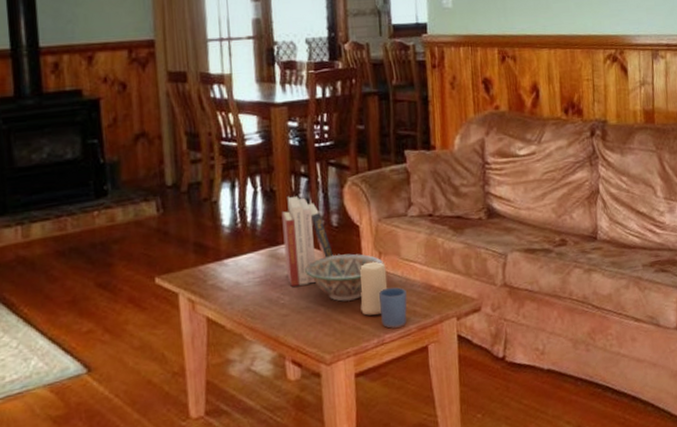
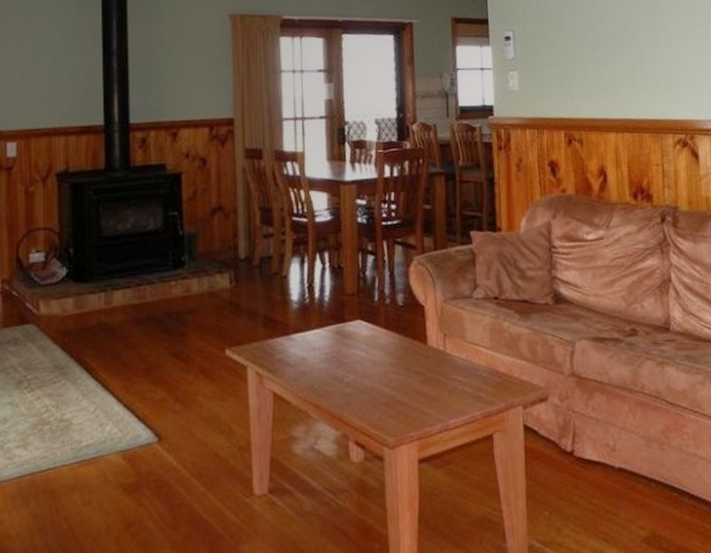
books: present [281,195,334,287] -> none [348,273,399,365]
decorative bowl: present [305,253,384,302] -> none [370,333,449,384]
candle: present [360,261,388,316] -> none [424,343,453,400]
mug: present [379,287,407,329] -> none [444,370,472,414]

